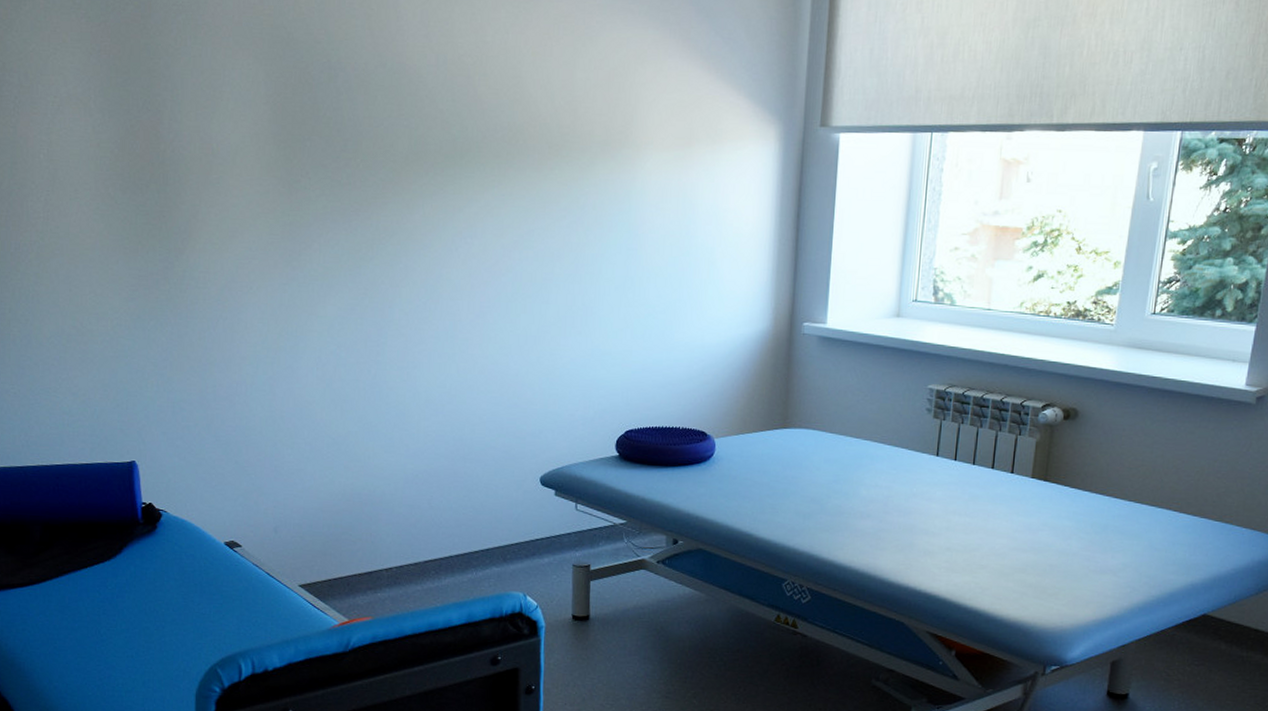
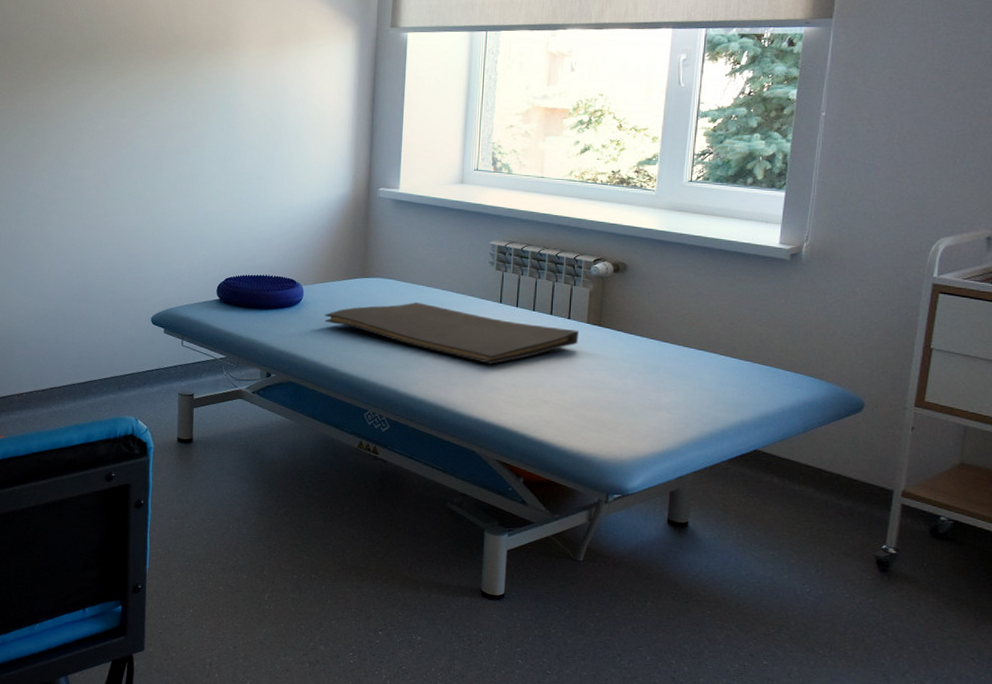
hand towel: none [739,456,1023,526] -> present [325,302,579,364]

